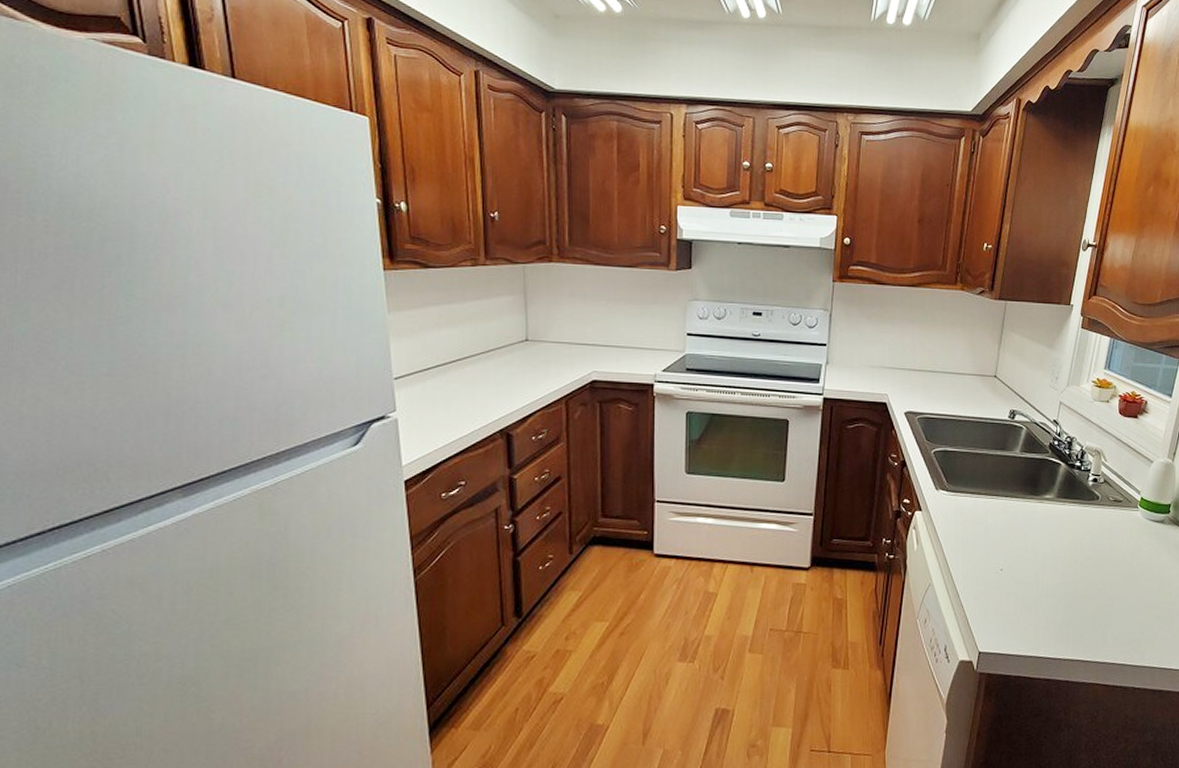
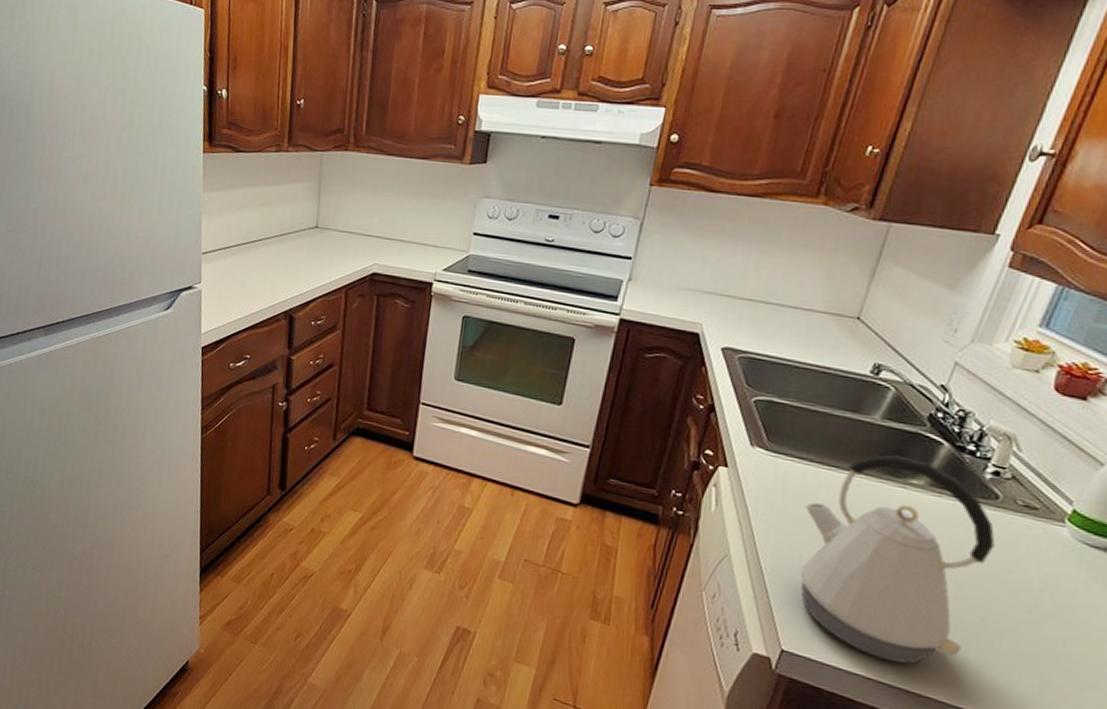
kettle: none [980,478,1101,640] -> present [800,454,996,664]

